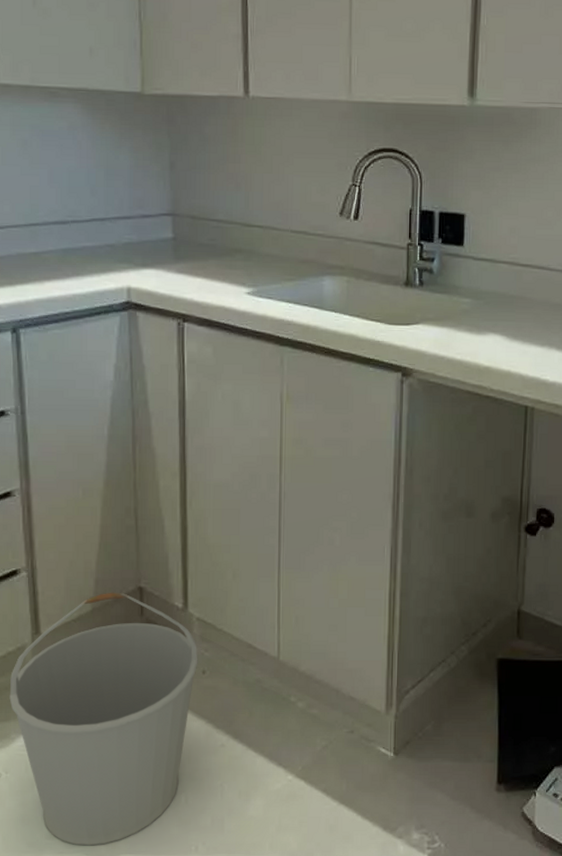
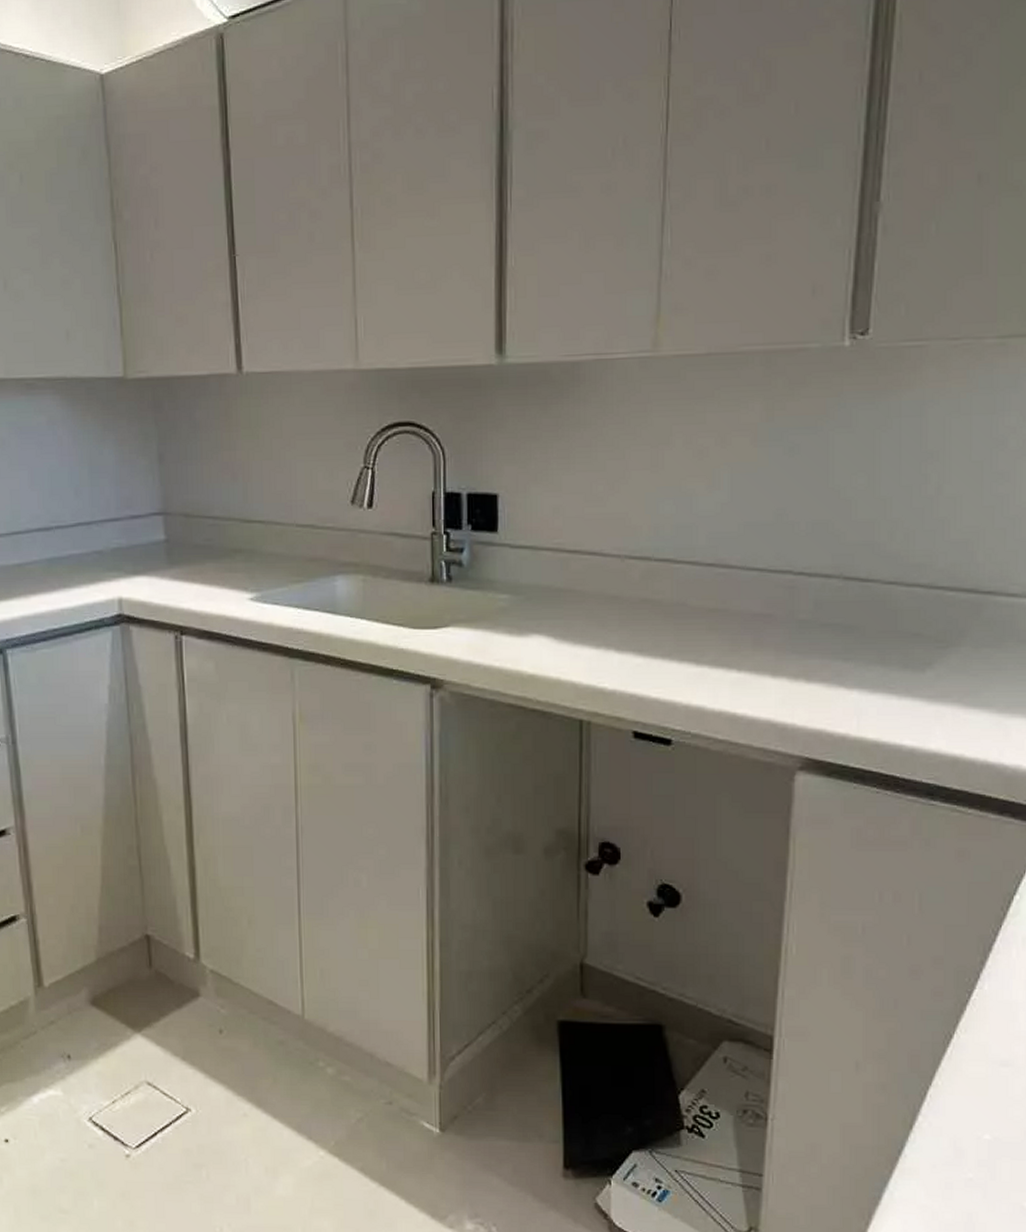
bucket: present [9,592,198,846] -> none [14,940,214,1222]

